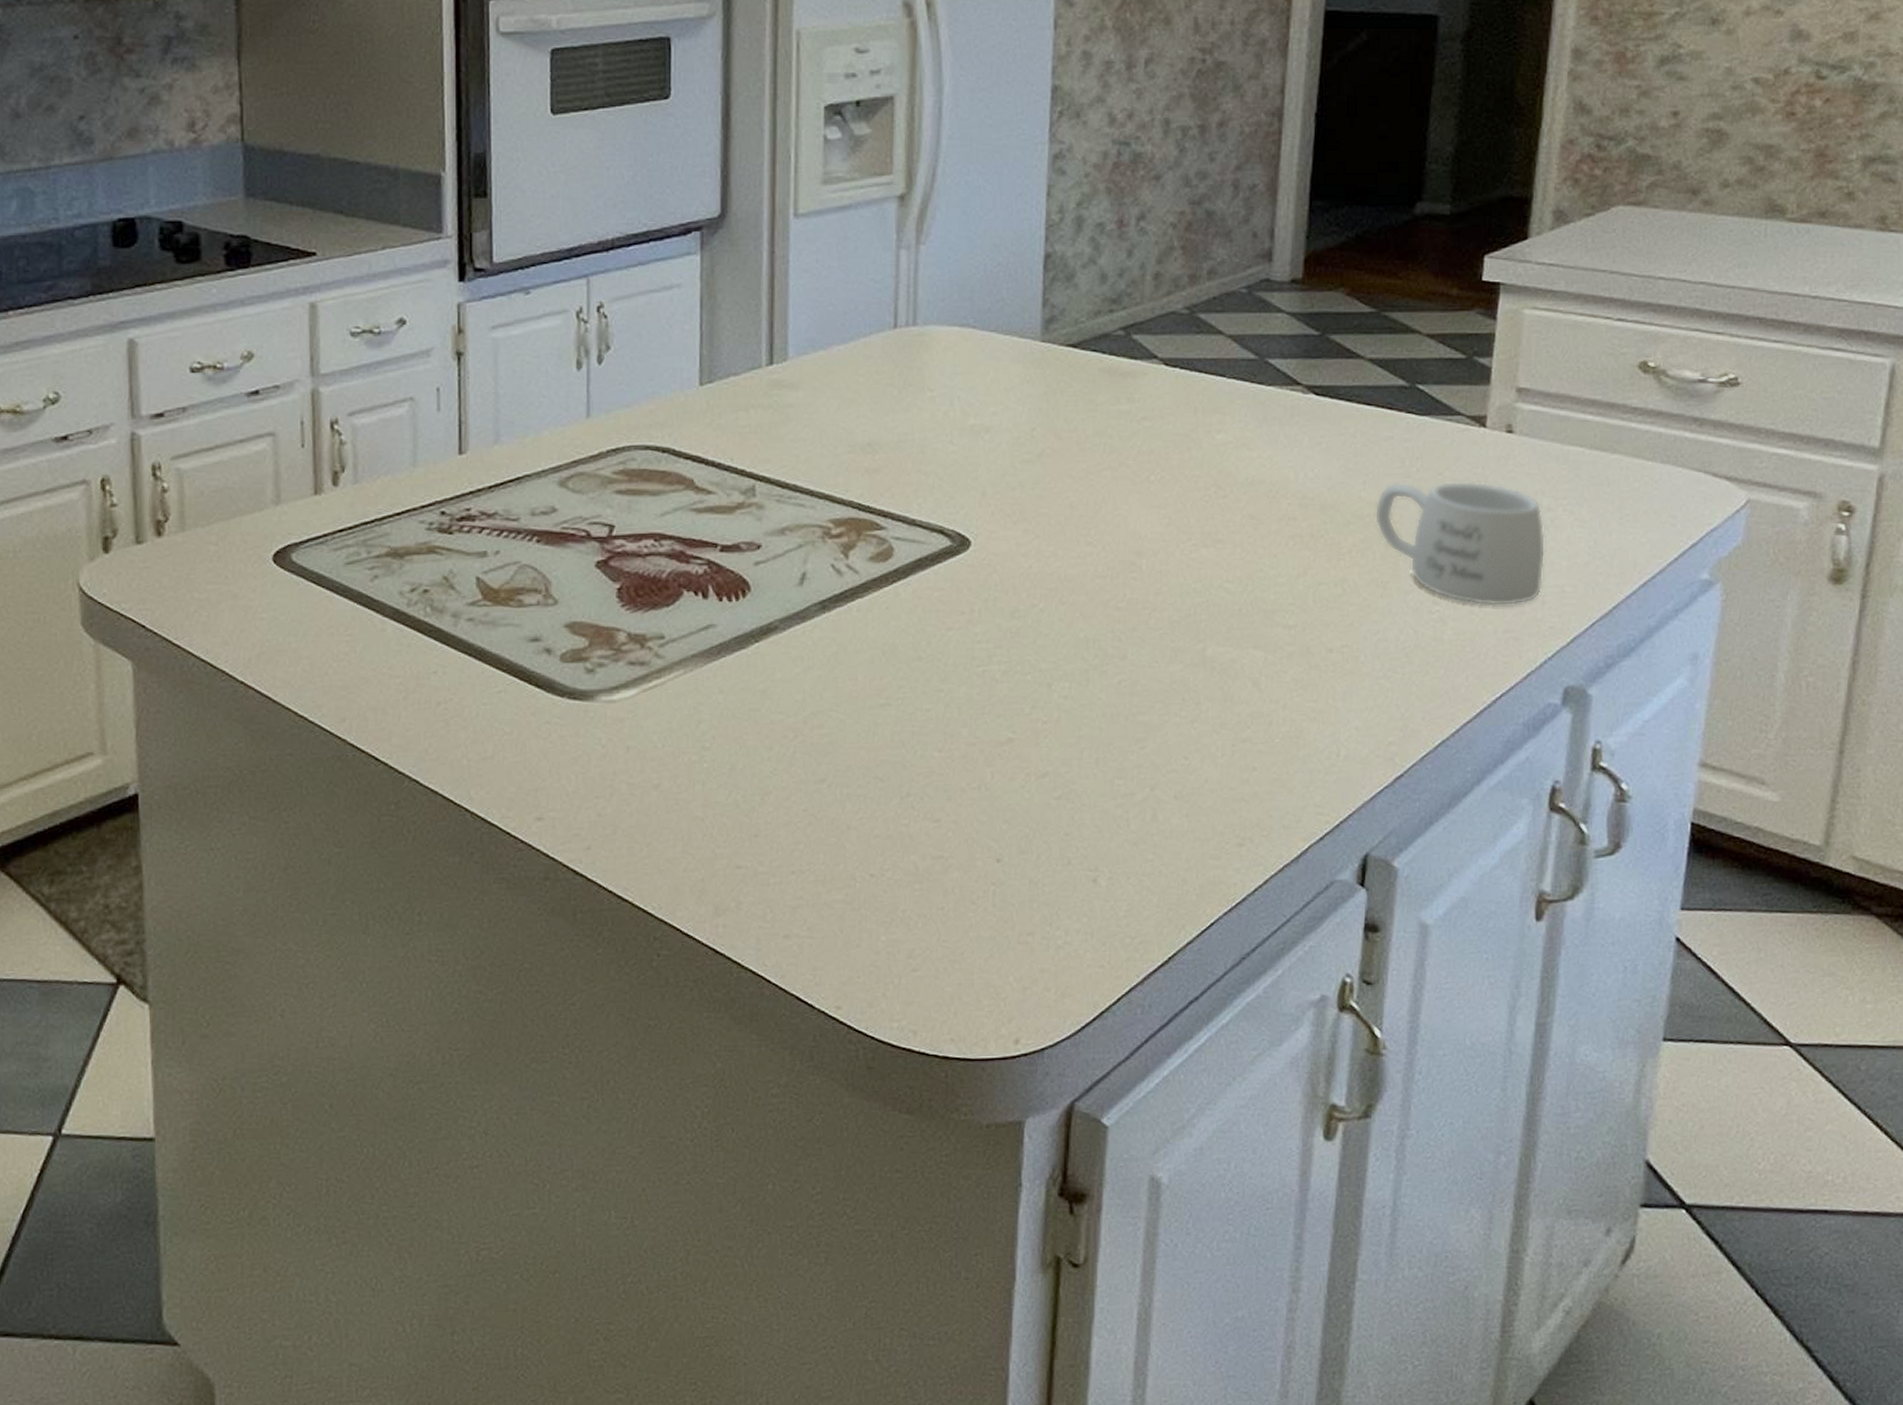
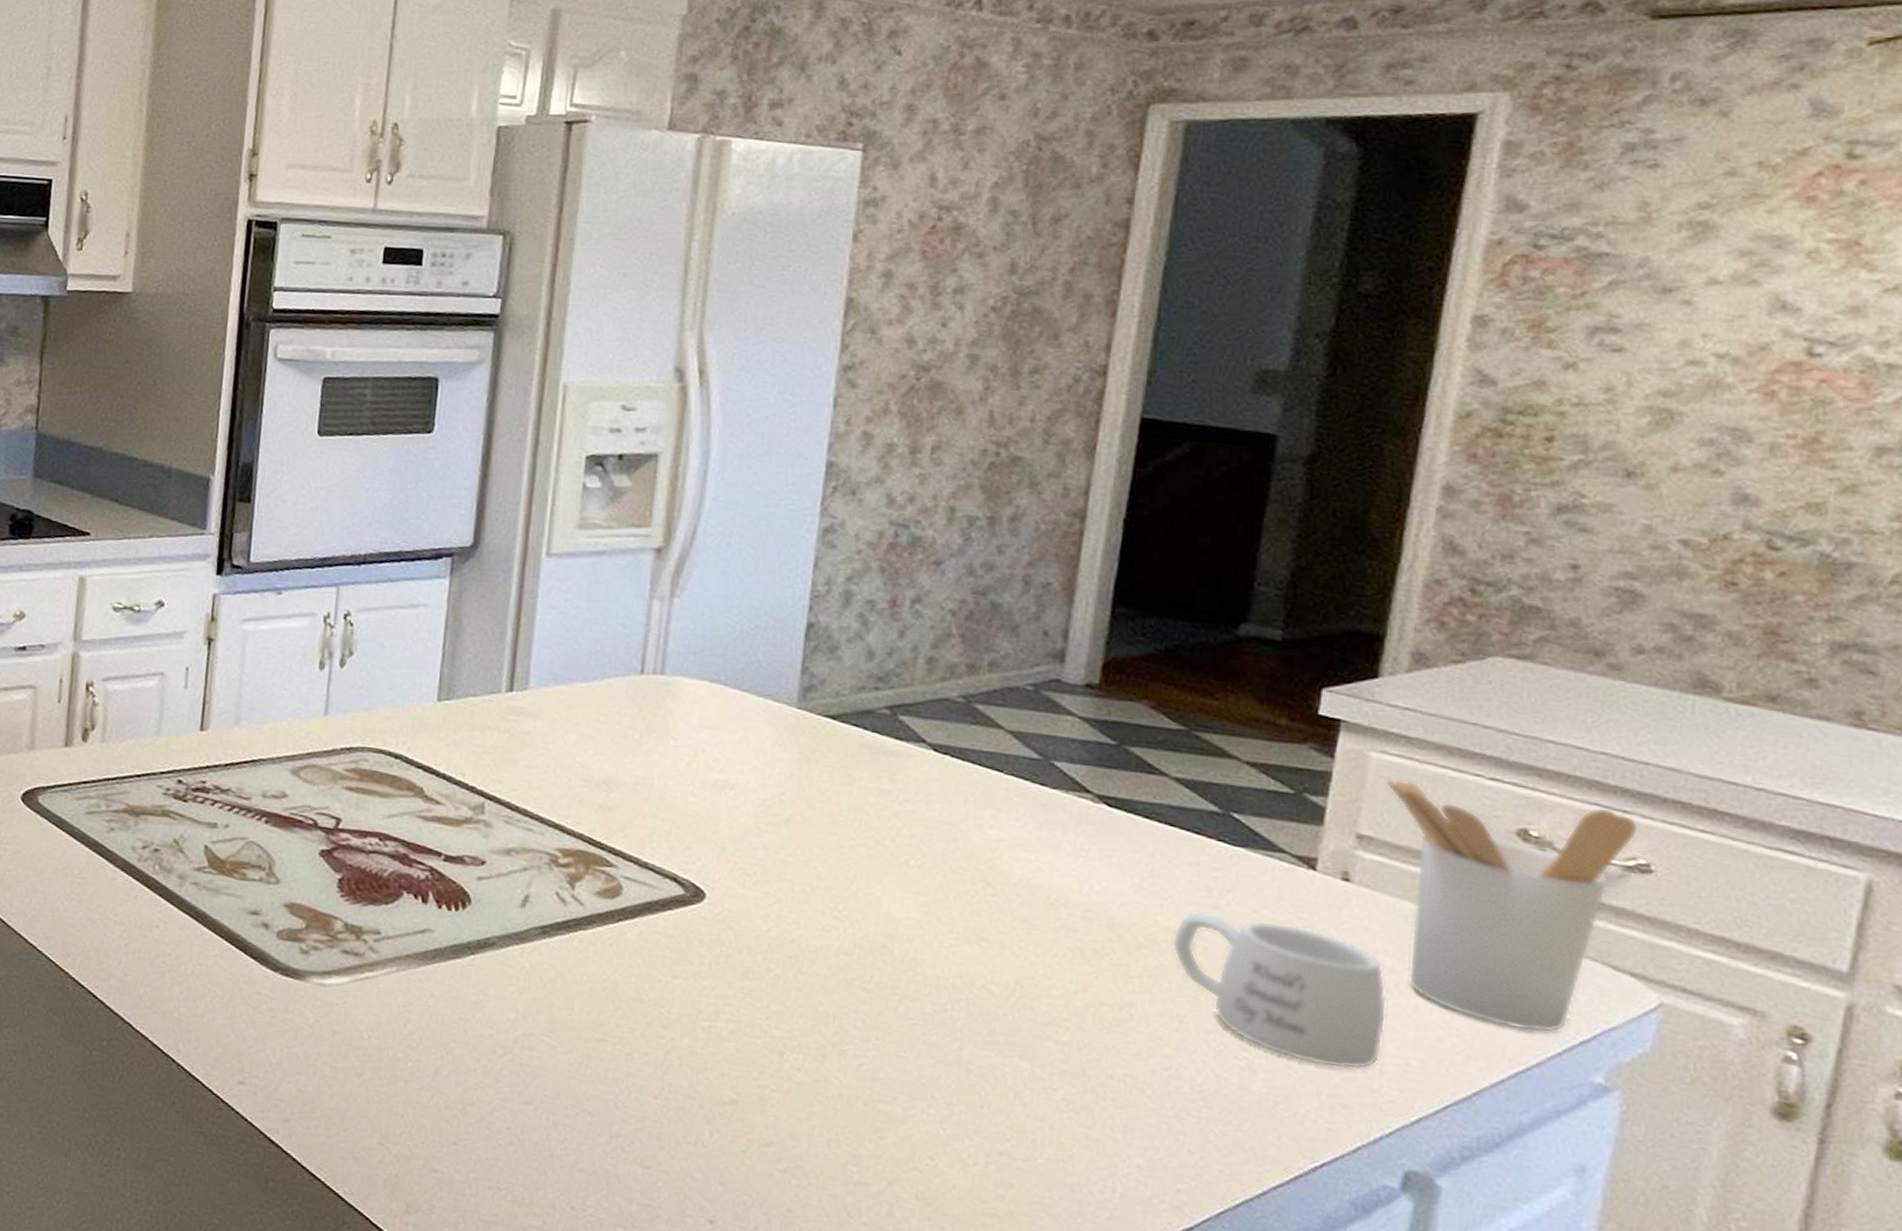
utensil holder: none [1537,331,1729,543] -> present [1386,779,1640,1033]

